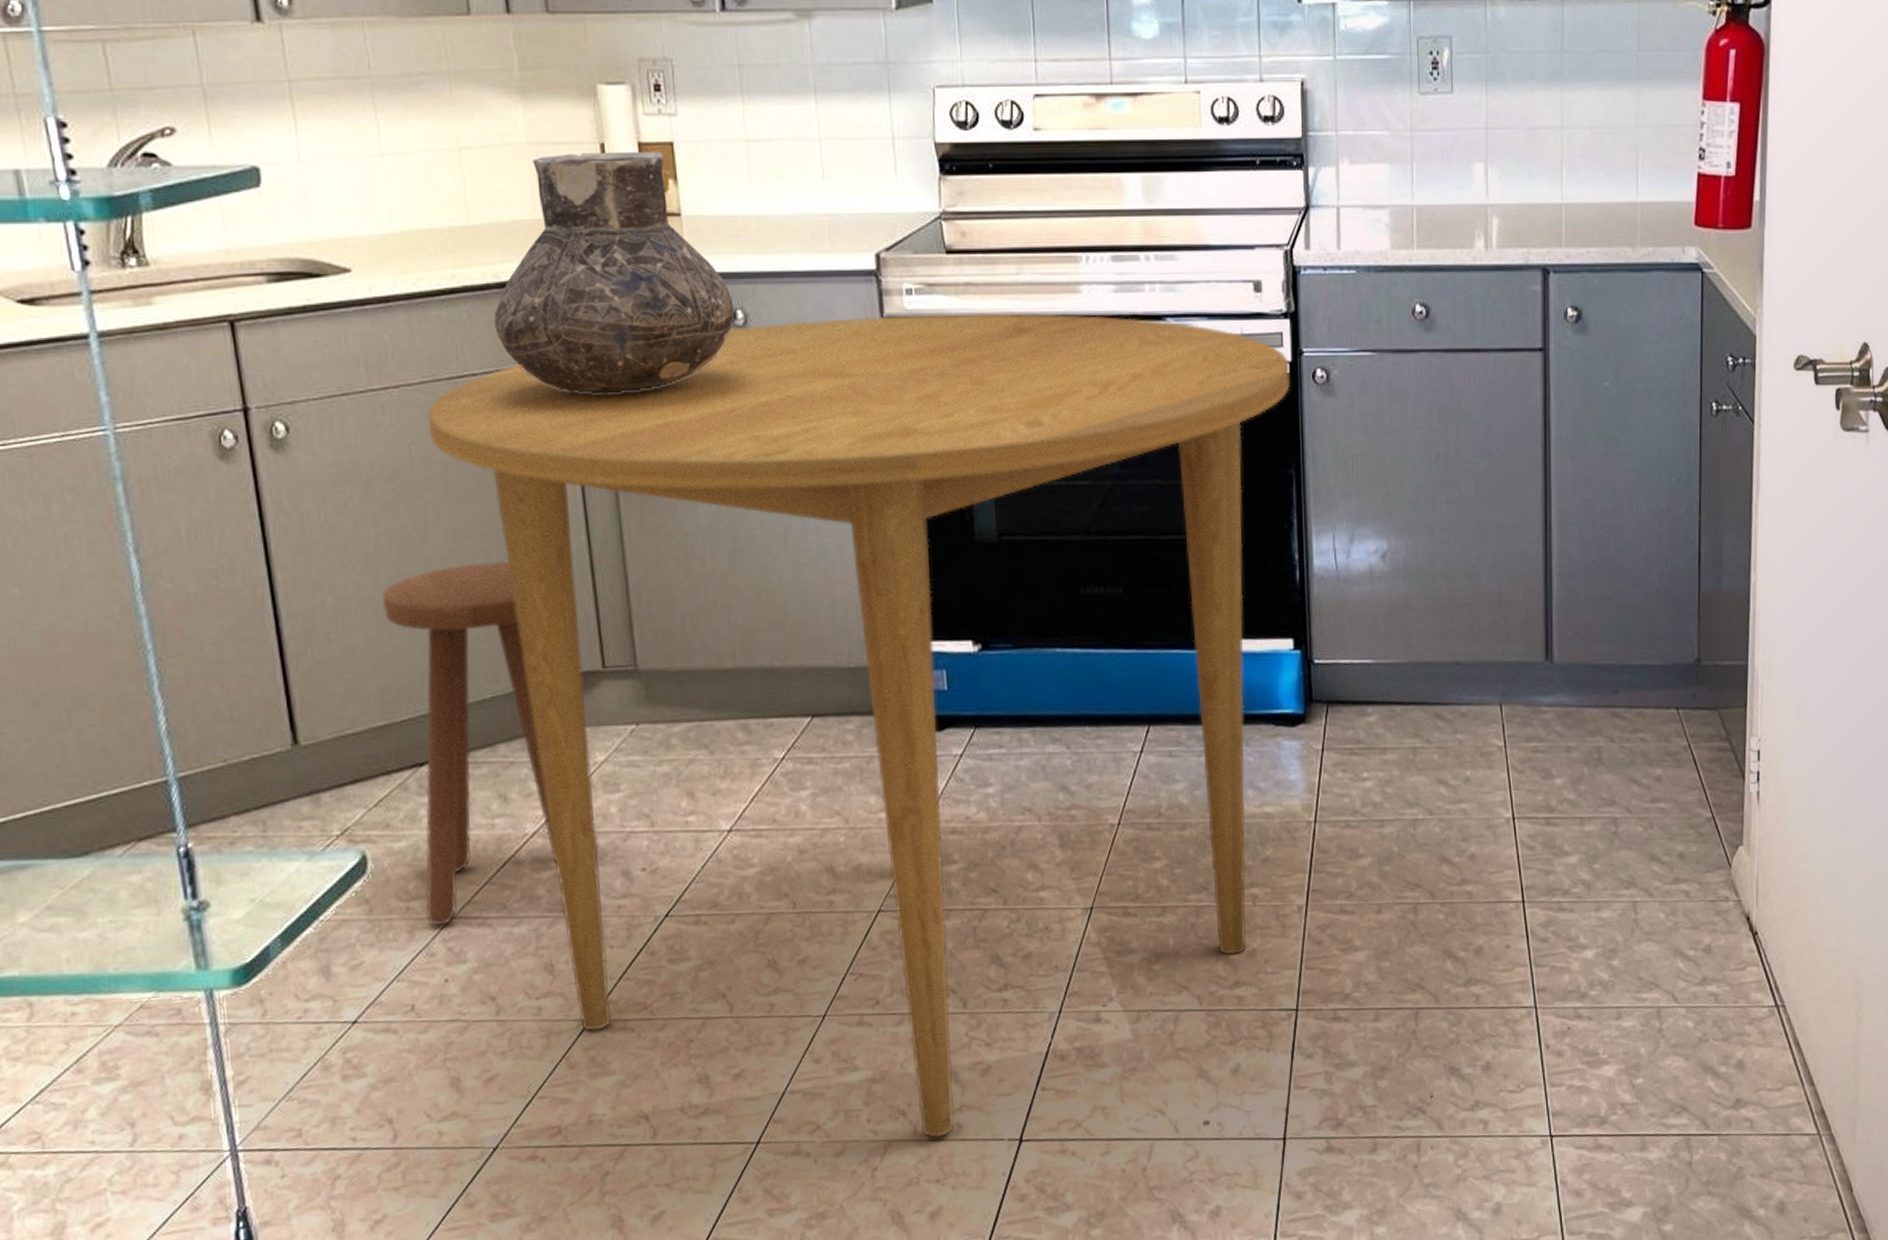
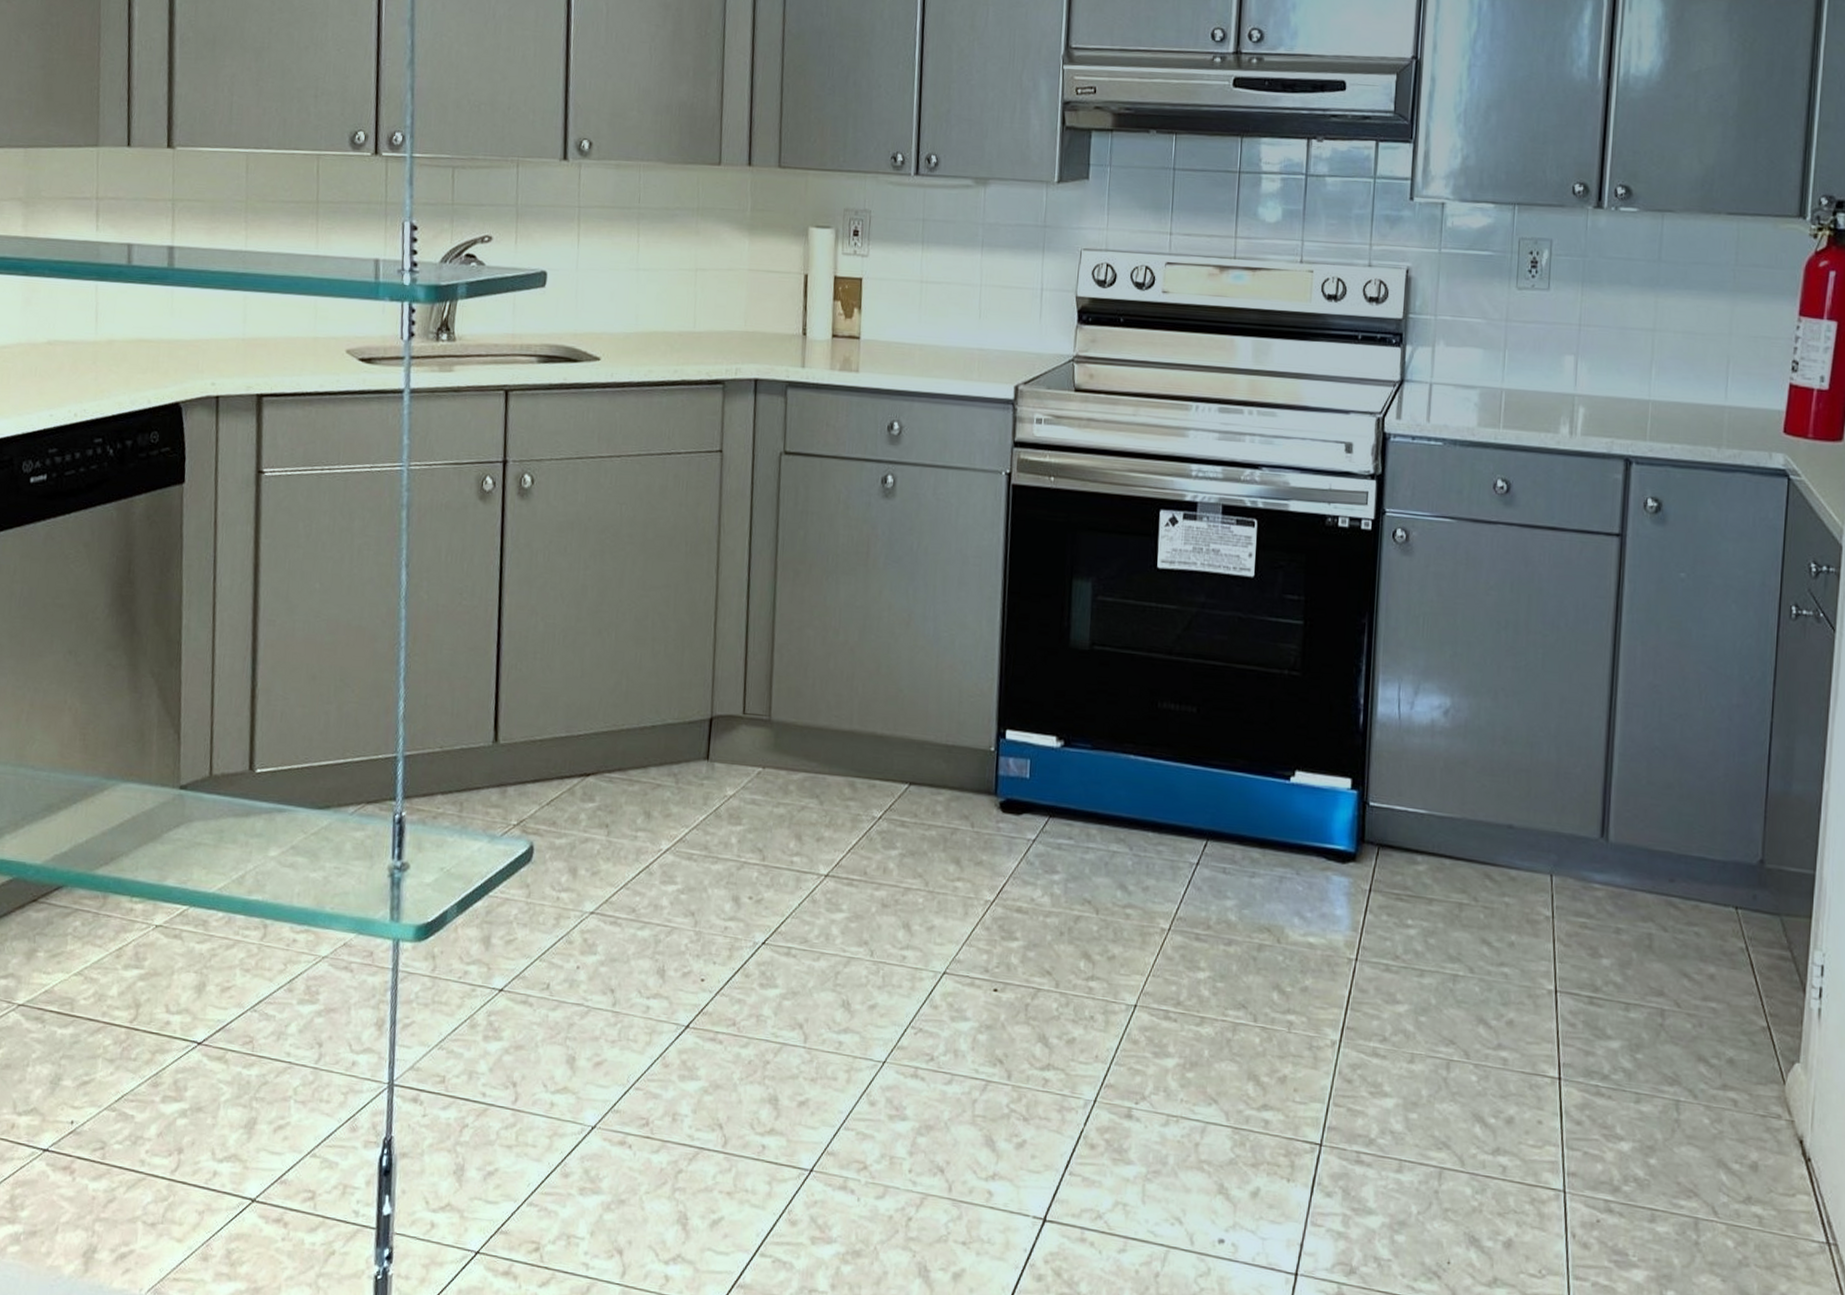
stool: present [382,560,599,925] -> none [571,609,718,918]
dining table: present [427,314,1290,1138] -> none [638,436,1372,1201]
vase: present [494,151,735,393] -> none [701,280,893,481]

